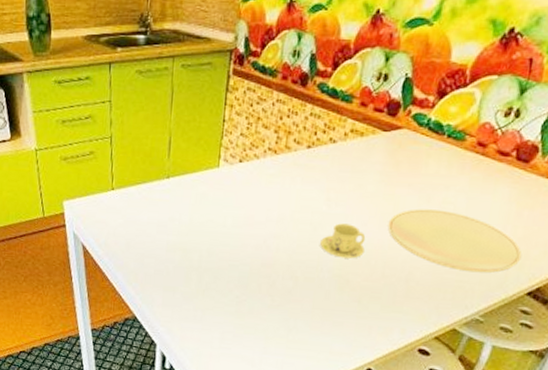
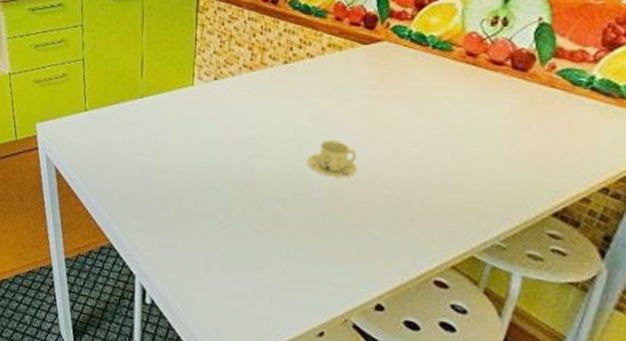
plate: present [388,209,522,273] -> none [380,123,538,192]

